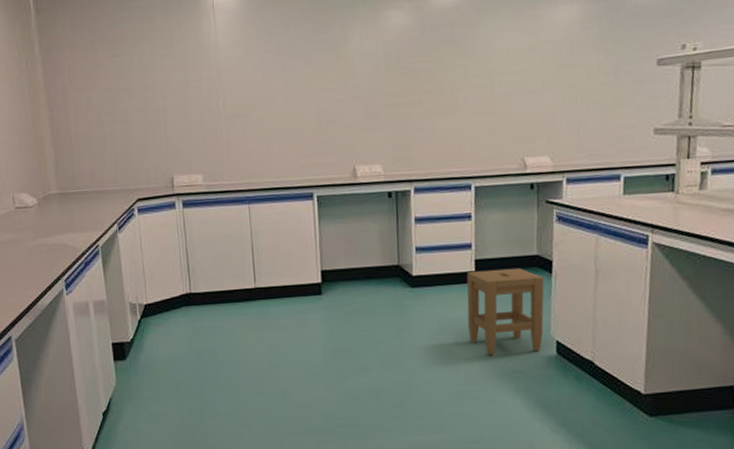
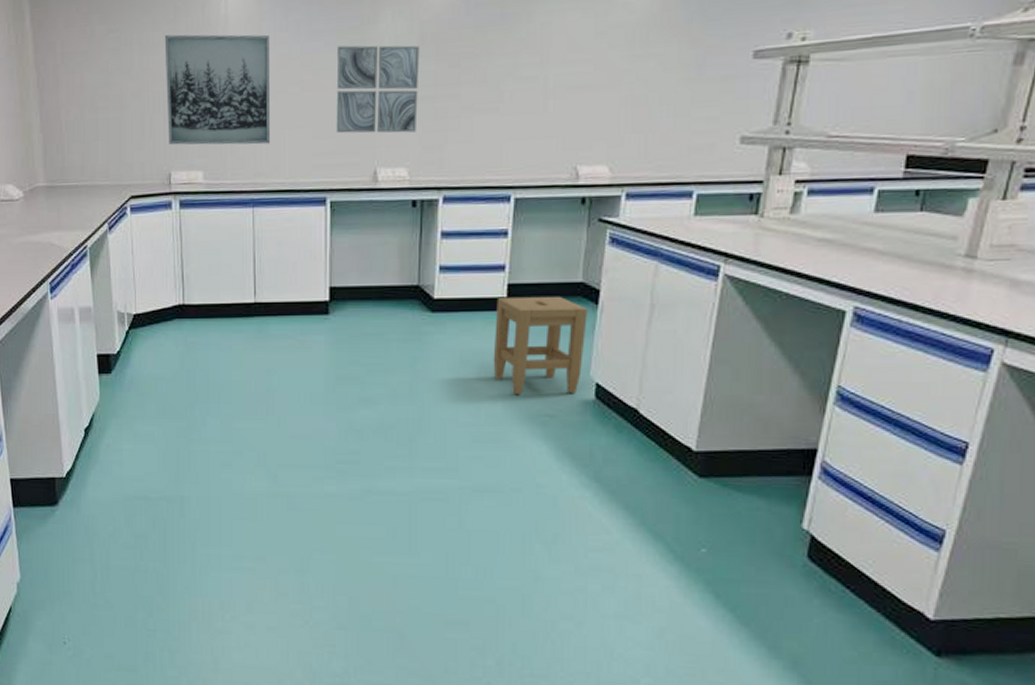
wall art: none [162,56,261,153] -> present [164,34,270,145]
wall art: none [314,61,387,138] -> present [336,45,420,134]

